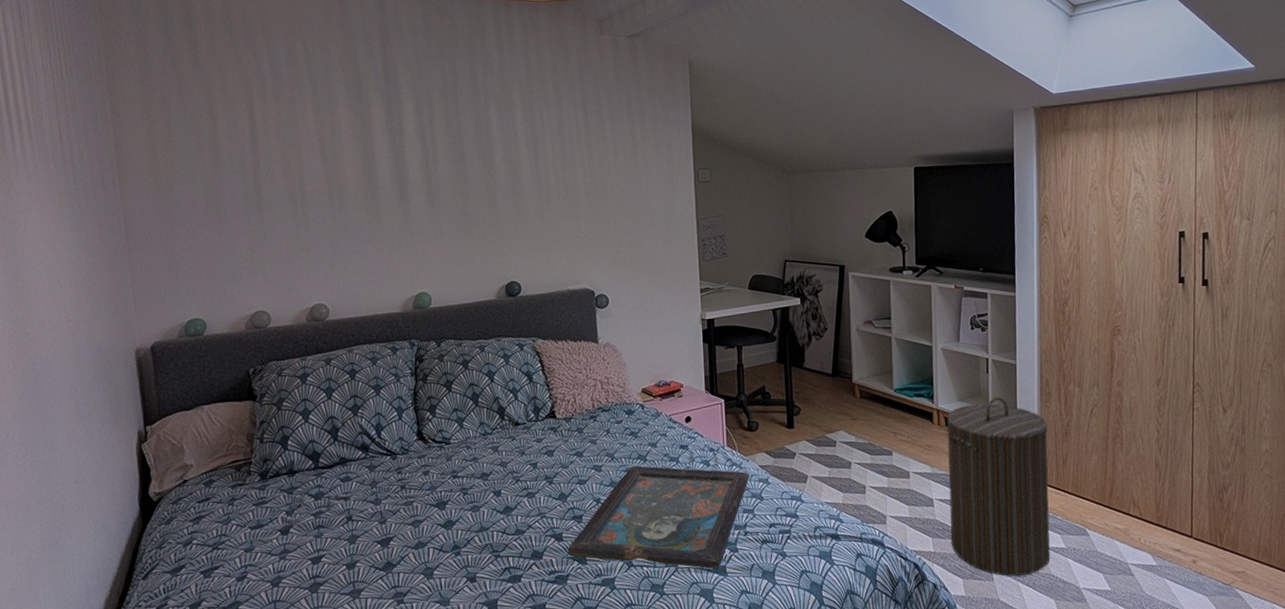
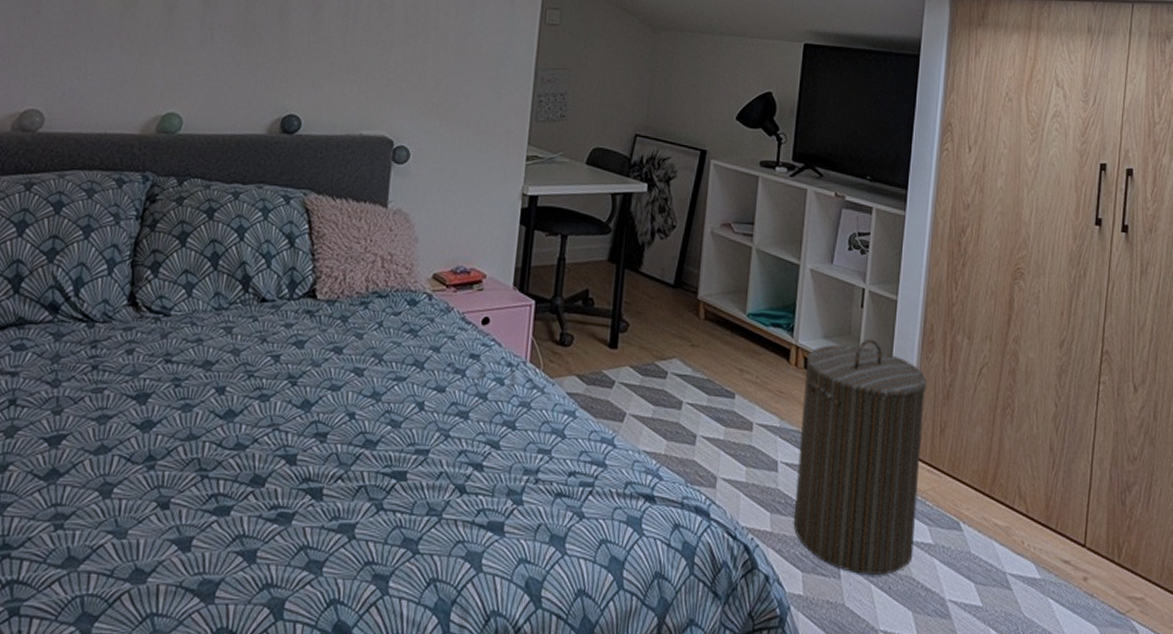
decorative tray: present [568,465,750,569] -> none [300,373,553,525]

